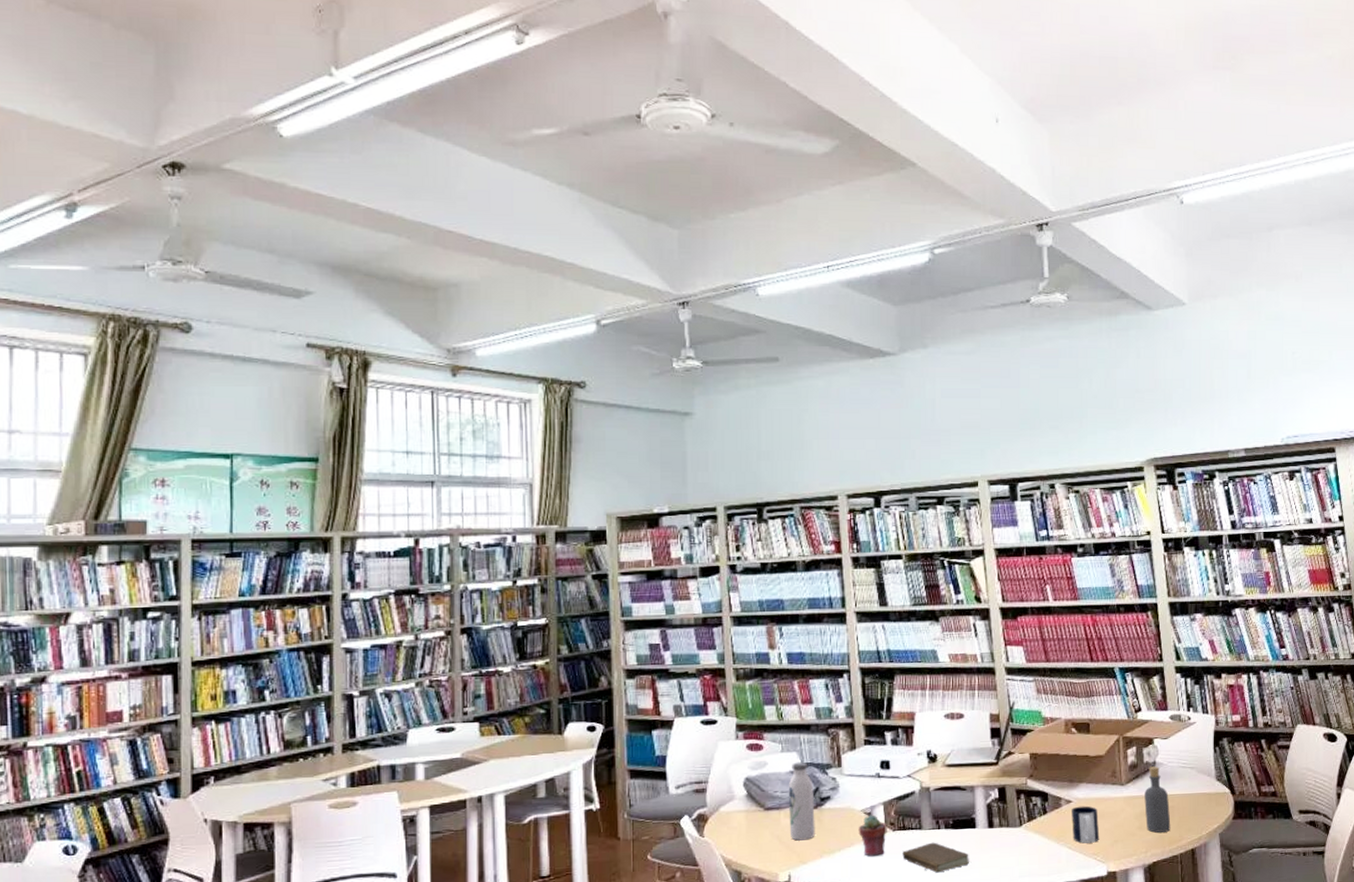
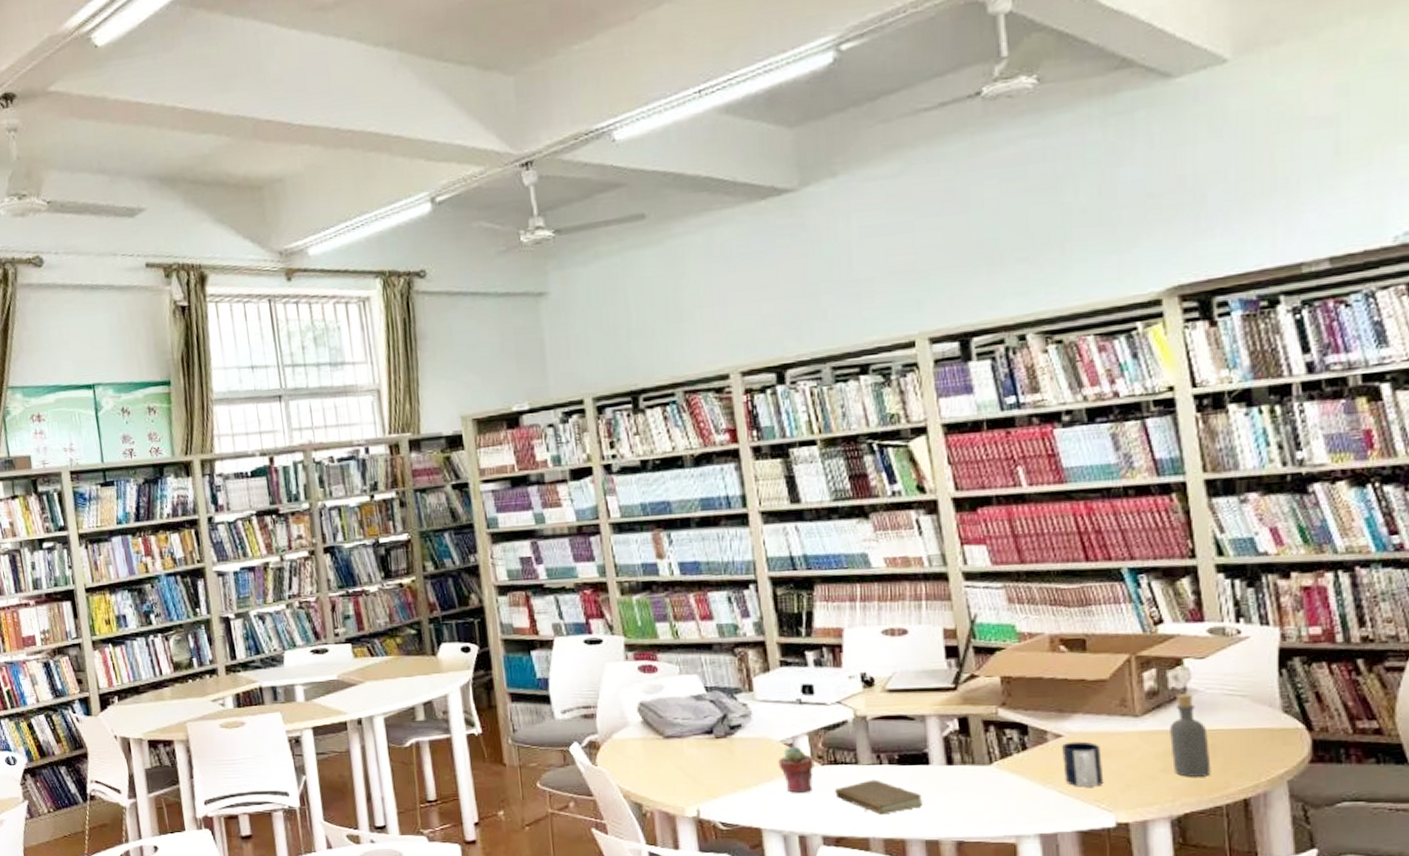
water bottle: present [788,761,815,841] -> none [690,685,726,773]

